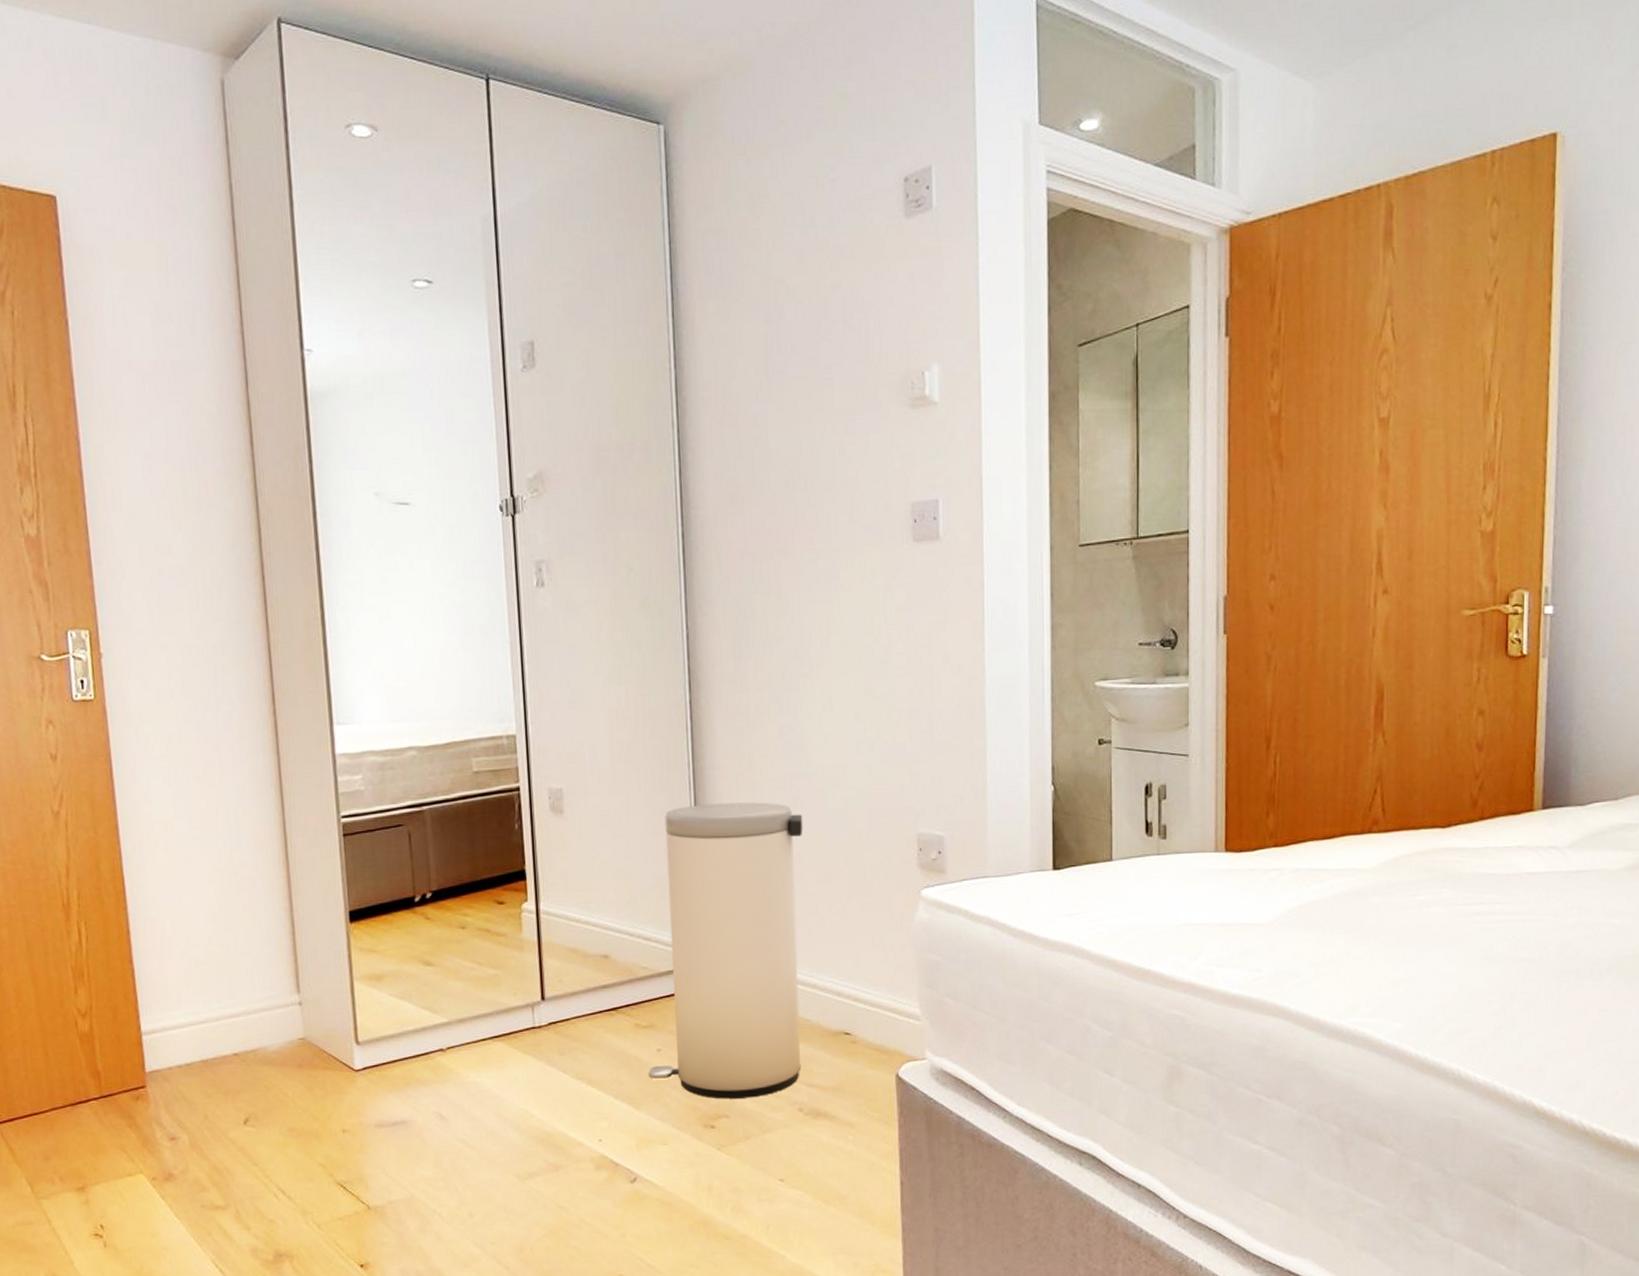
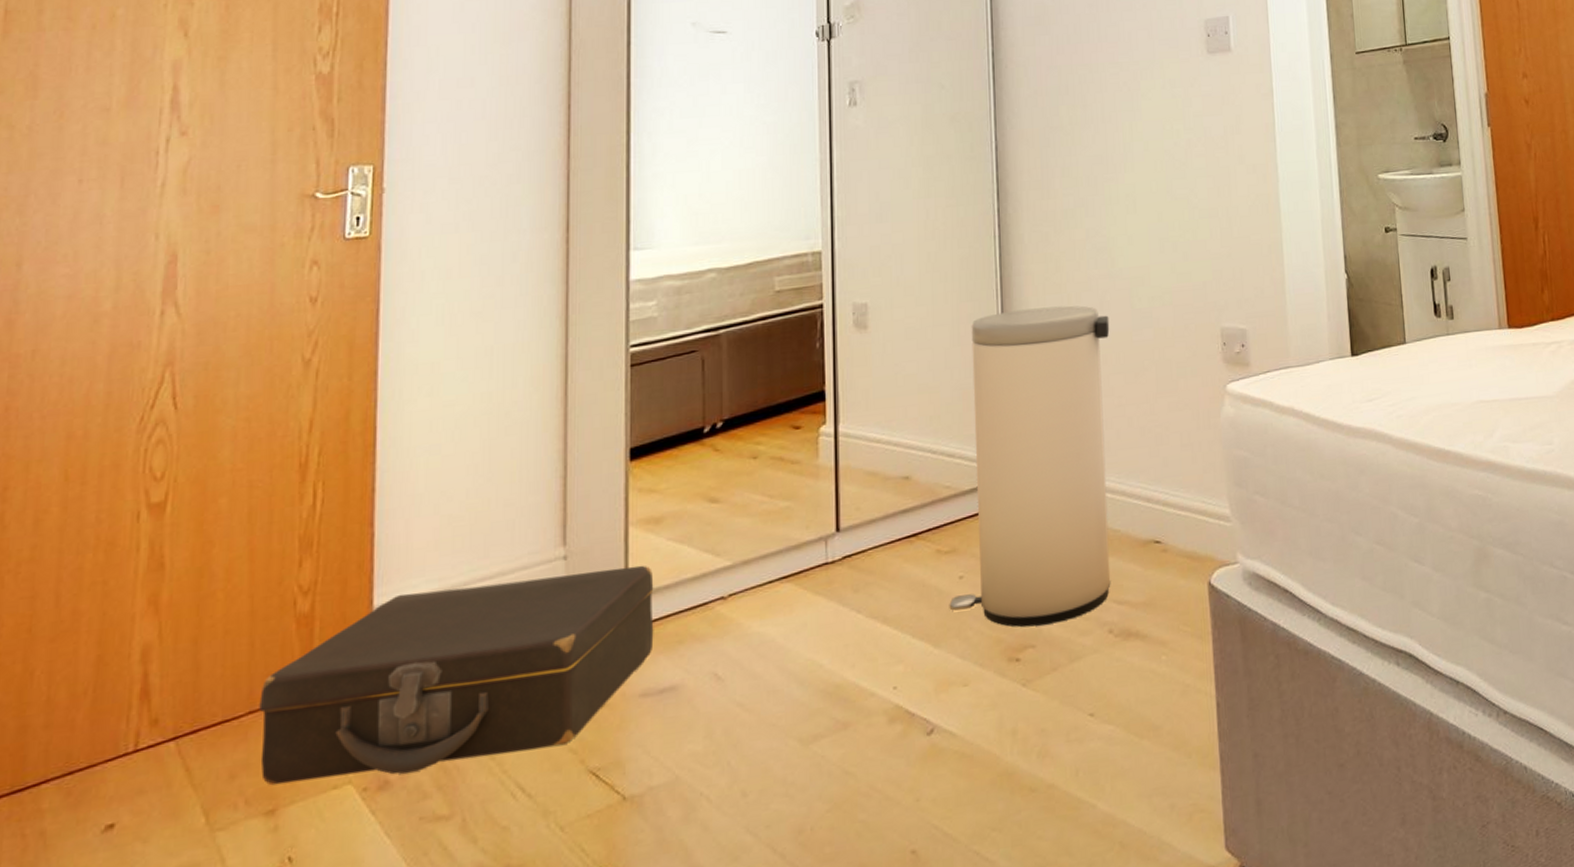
suitcase: none [59,1015,384,1170] -> present [259,565,654,785]

